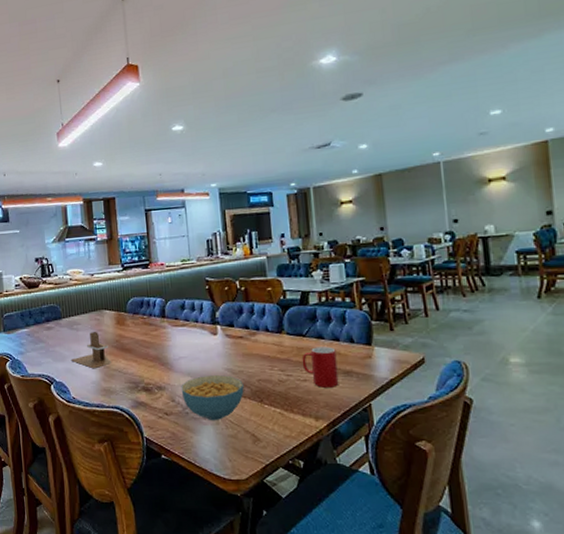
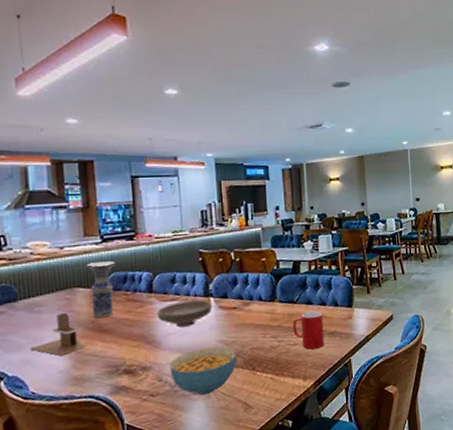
vase: none [110,287,134,338] -> present [86,261,116,319]
bowl: none [168,326,219,352] -> present [156,299,212,328]

